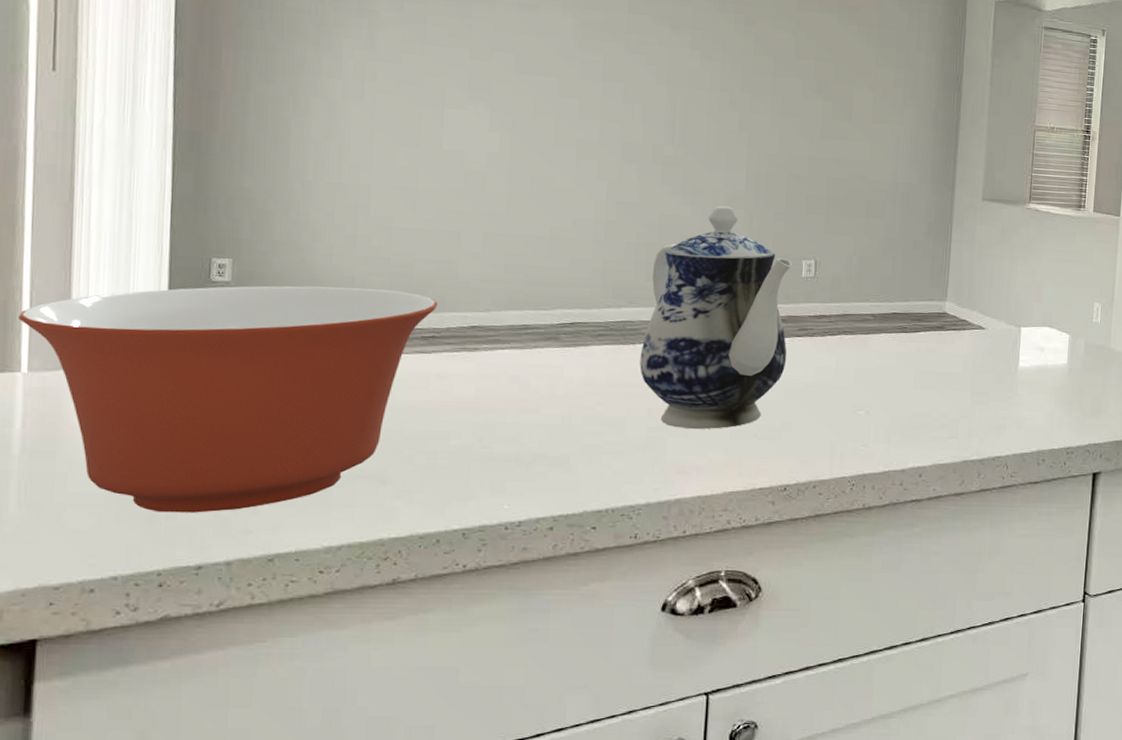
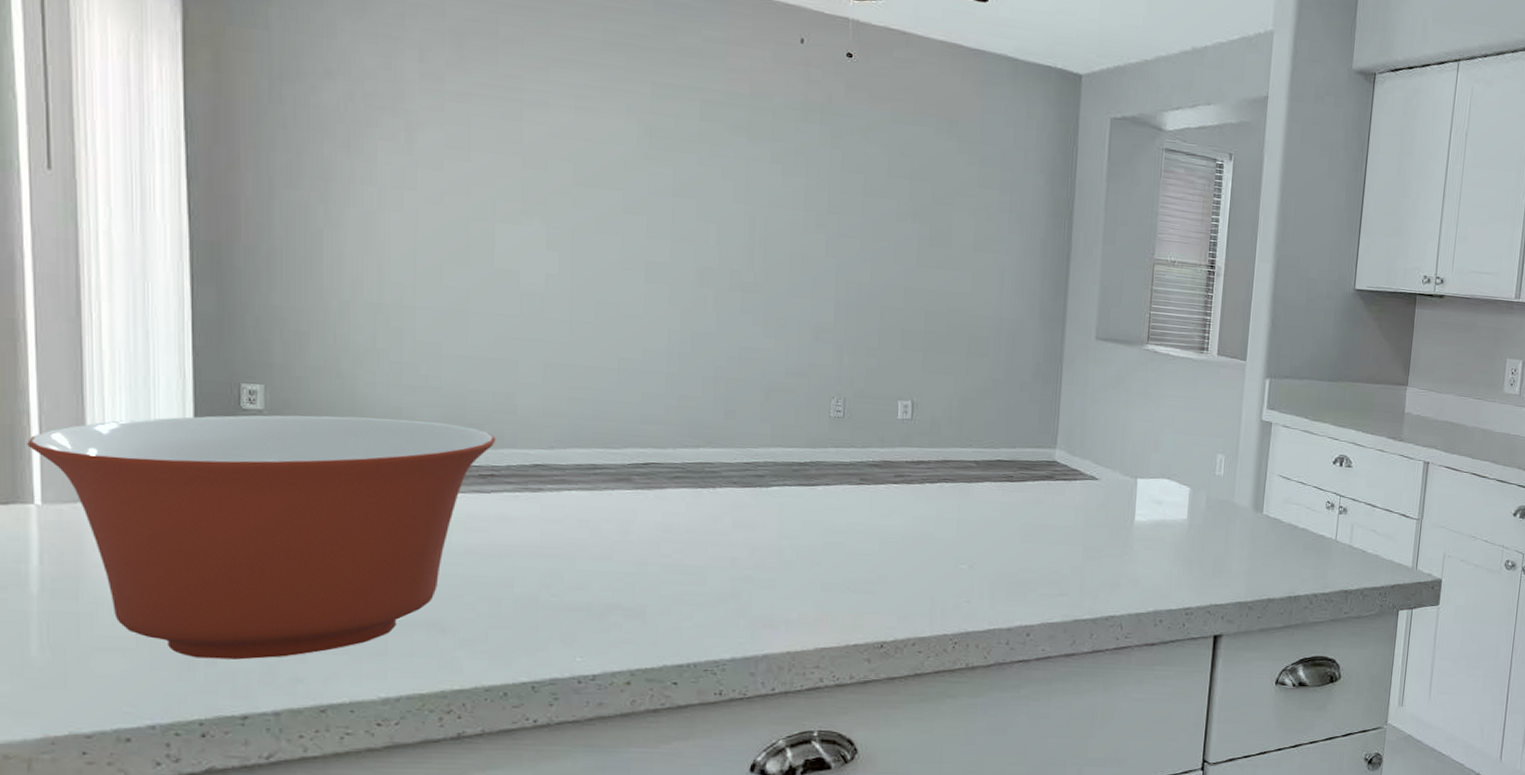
teapot: present [639,206,793,429] -> none [721,338,888,581]

